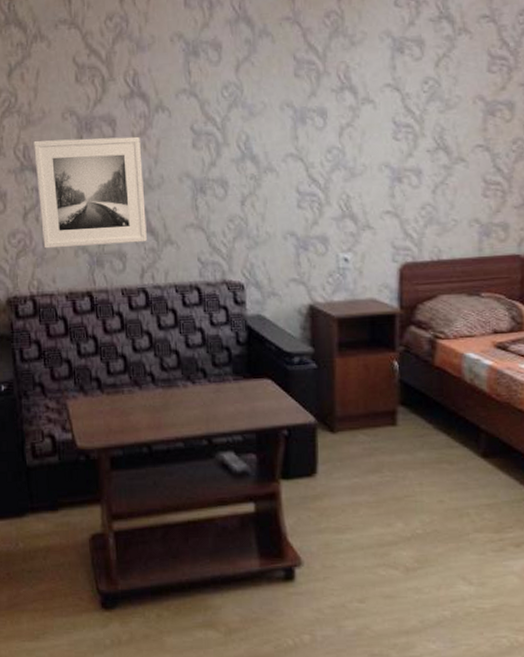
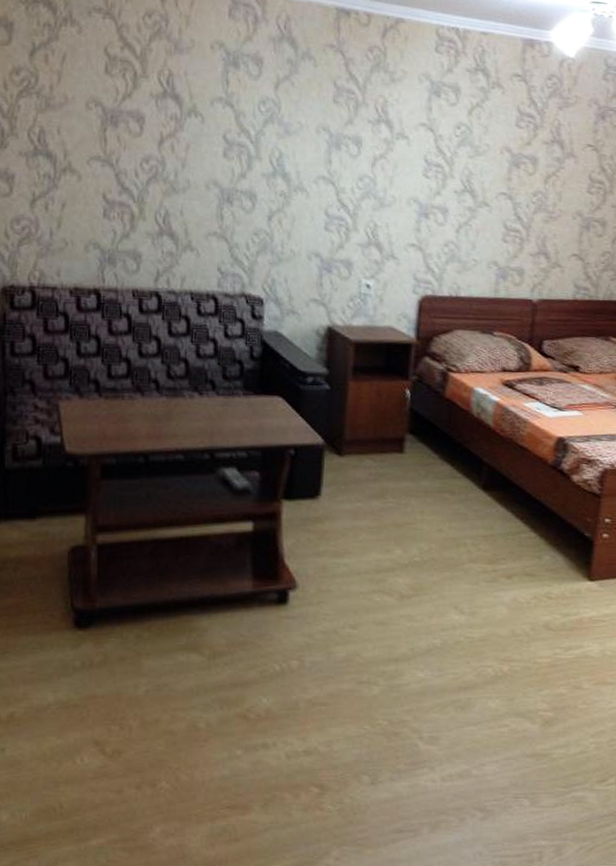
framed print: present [34,136,147,249] -> none [50,125,169,245]

